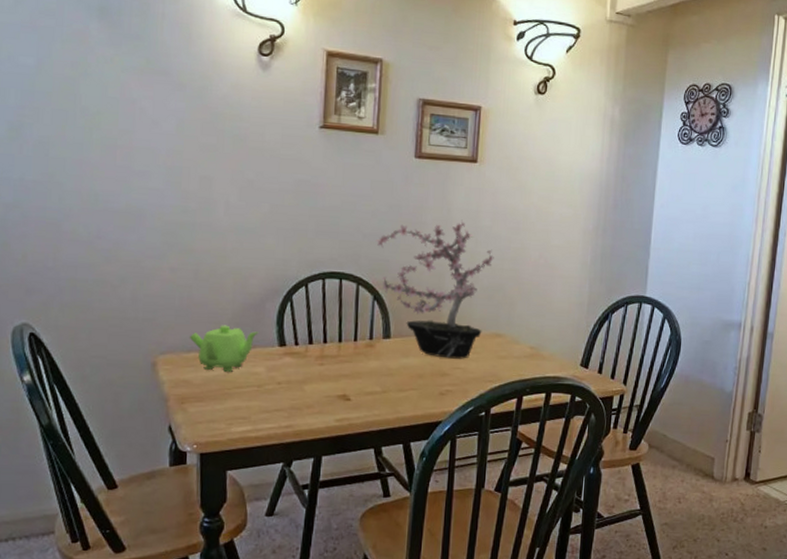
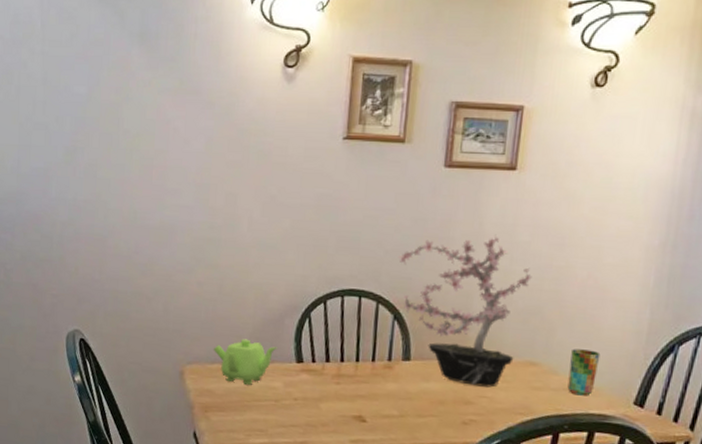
cup: none [527,320,553,362] -> present [567,349,601,396]

